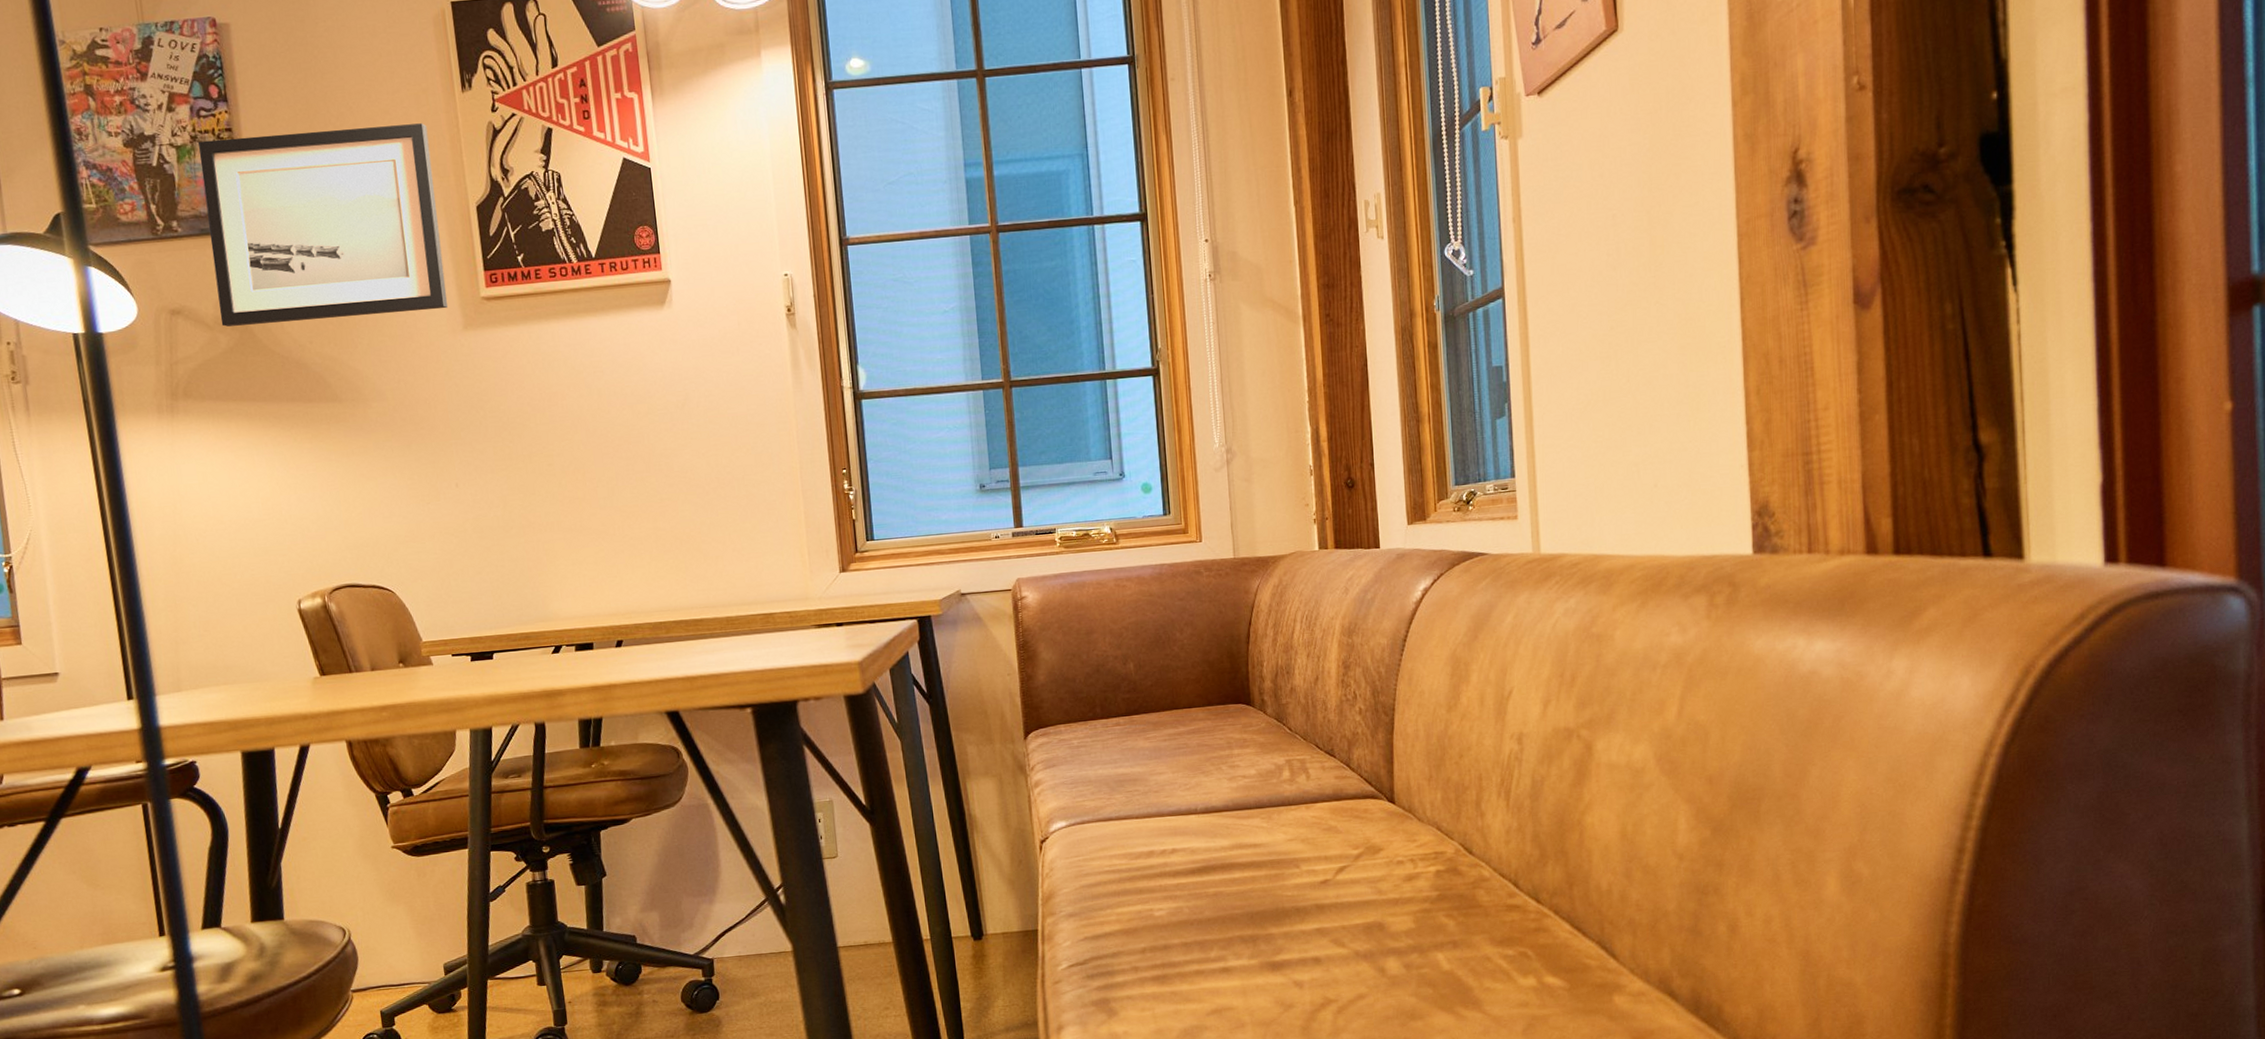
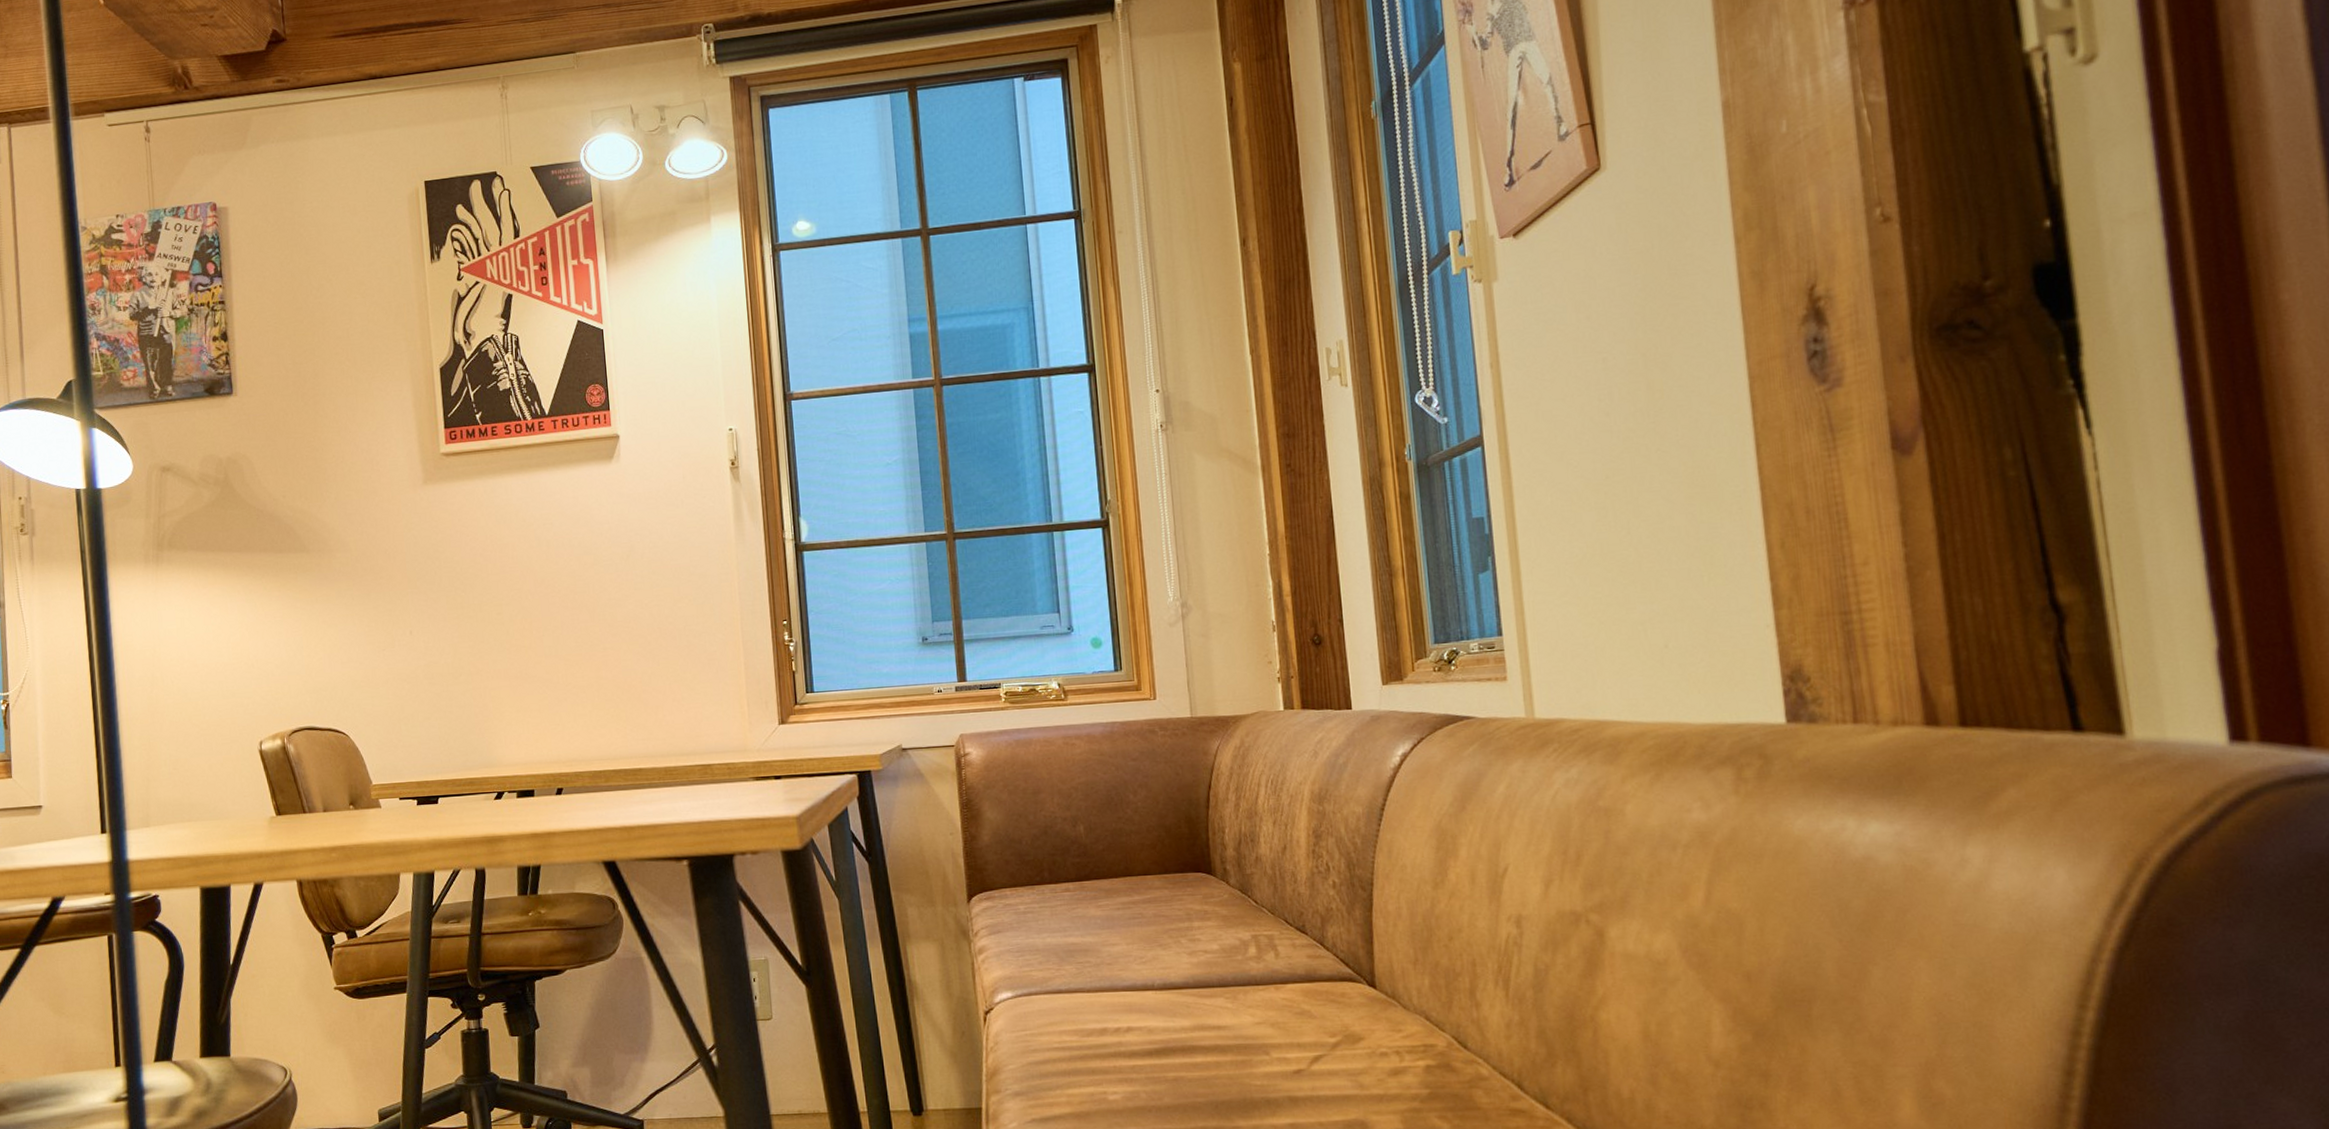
wall art: present [198,123,449,327] -> none [194,292,411,482]

